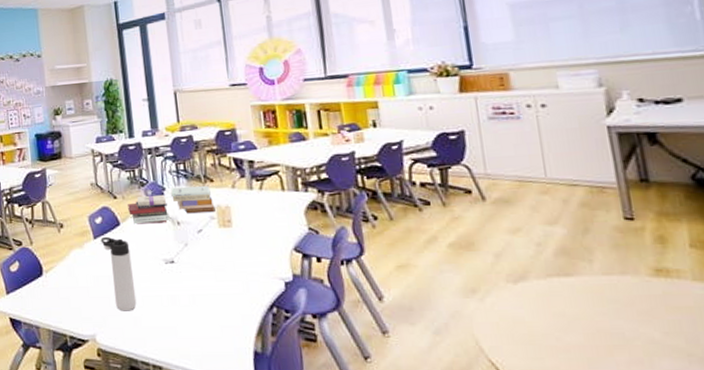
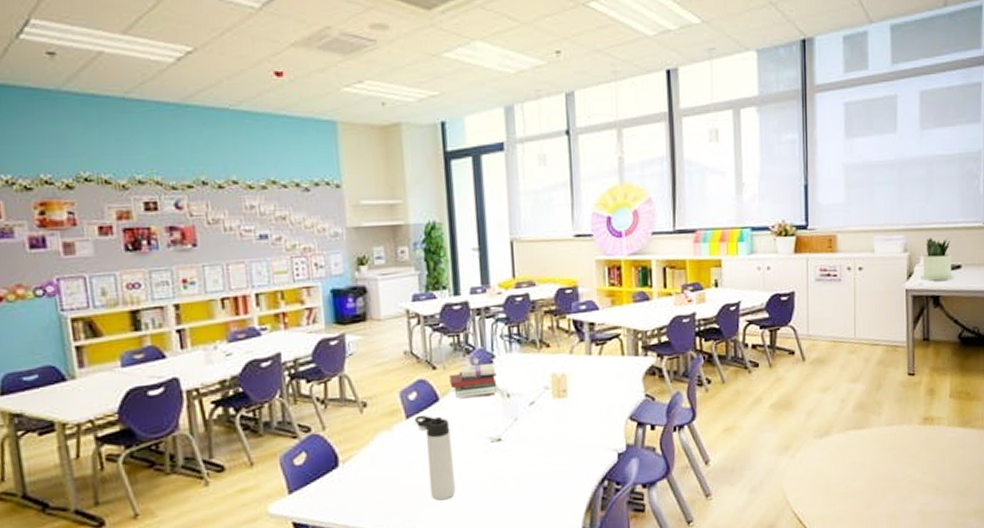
books: present [171,185,215,214] -> none [501,351,550,385]
planter: none [626,70,675,117] -> present [921,237,955,282]

